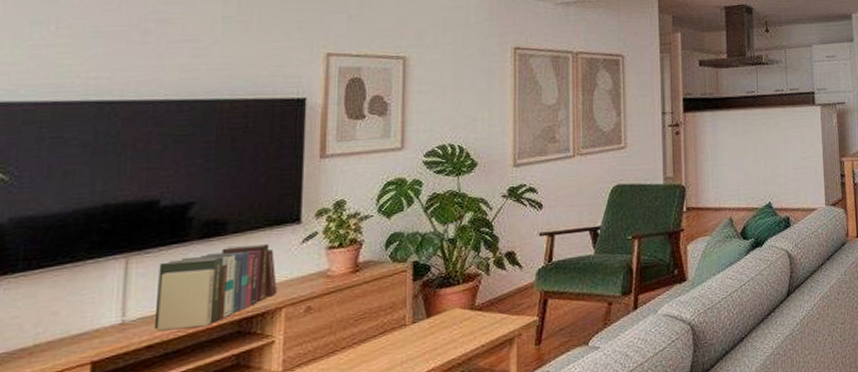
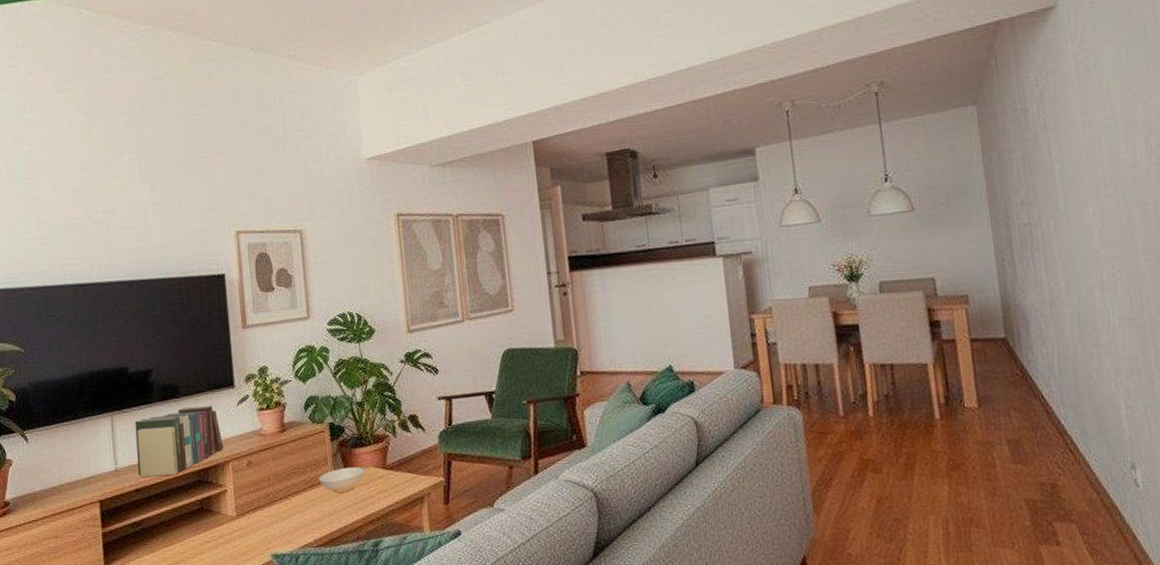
bowl: none [392,308,450,338] -> present [318,467,366,493]

